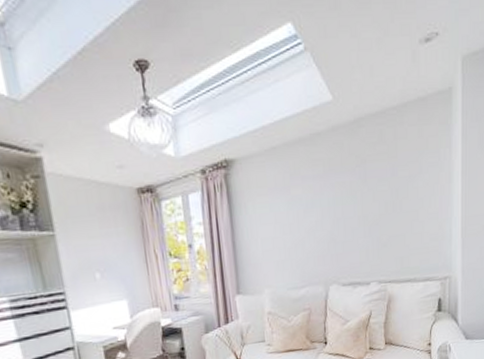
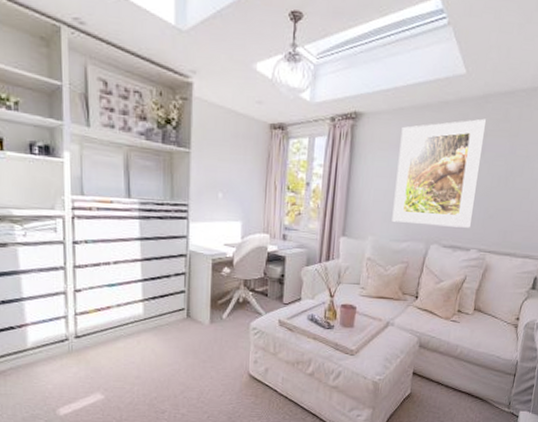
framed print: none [277,144,367,270] -> present [392,118,487,228]

